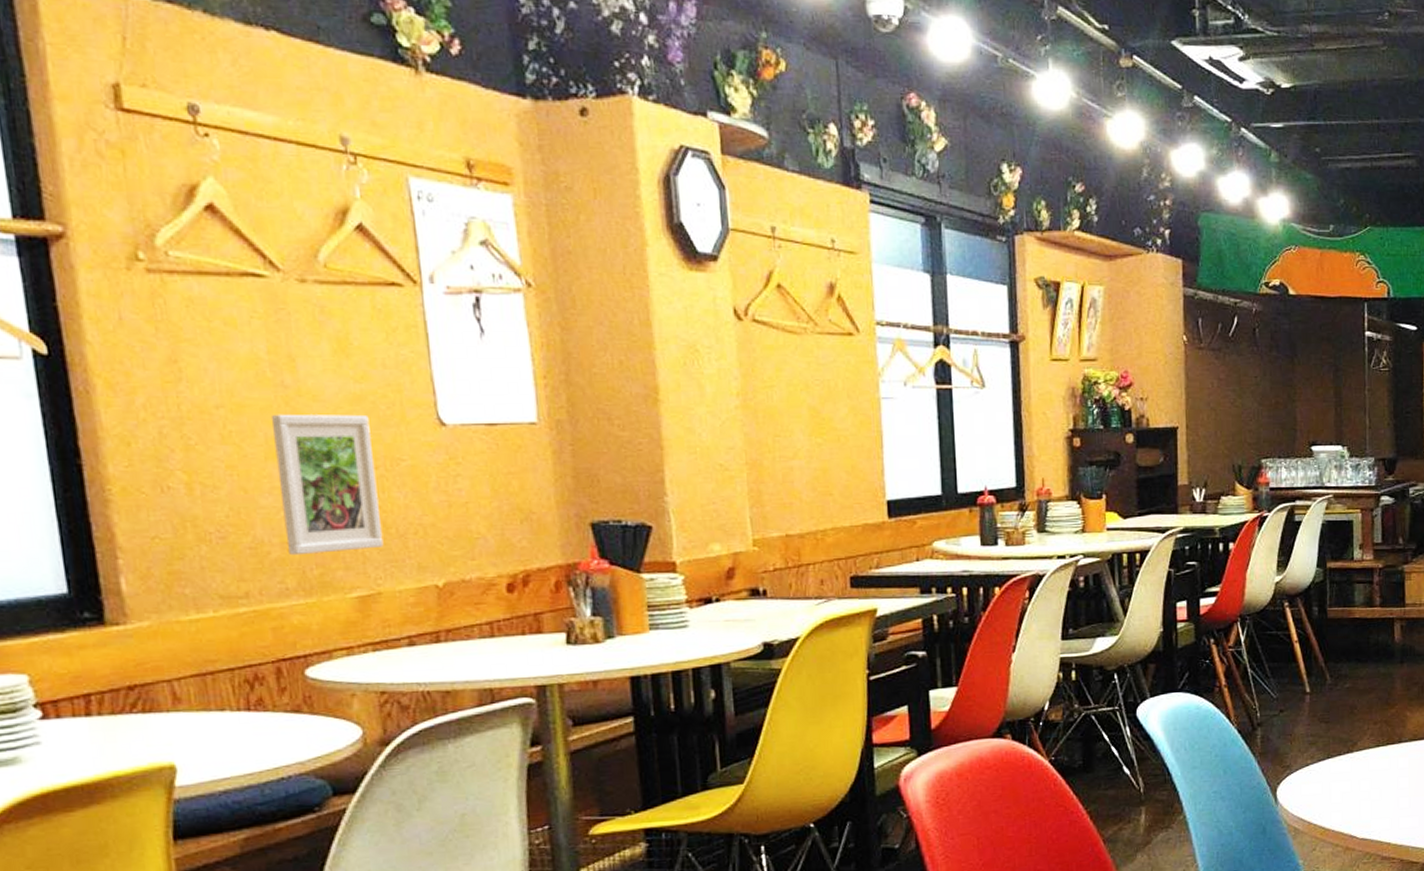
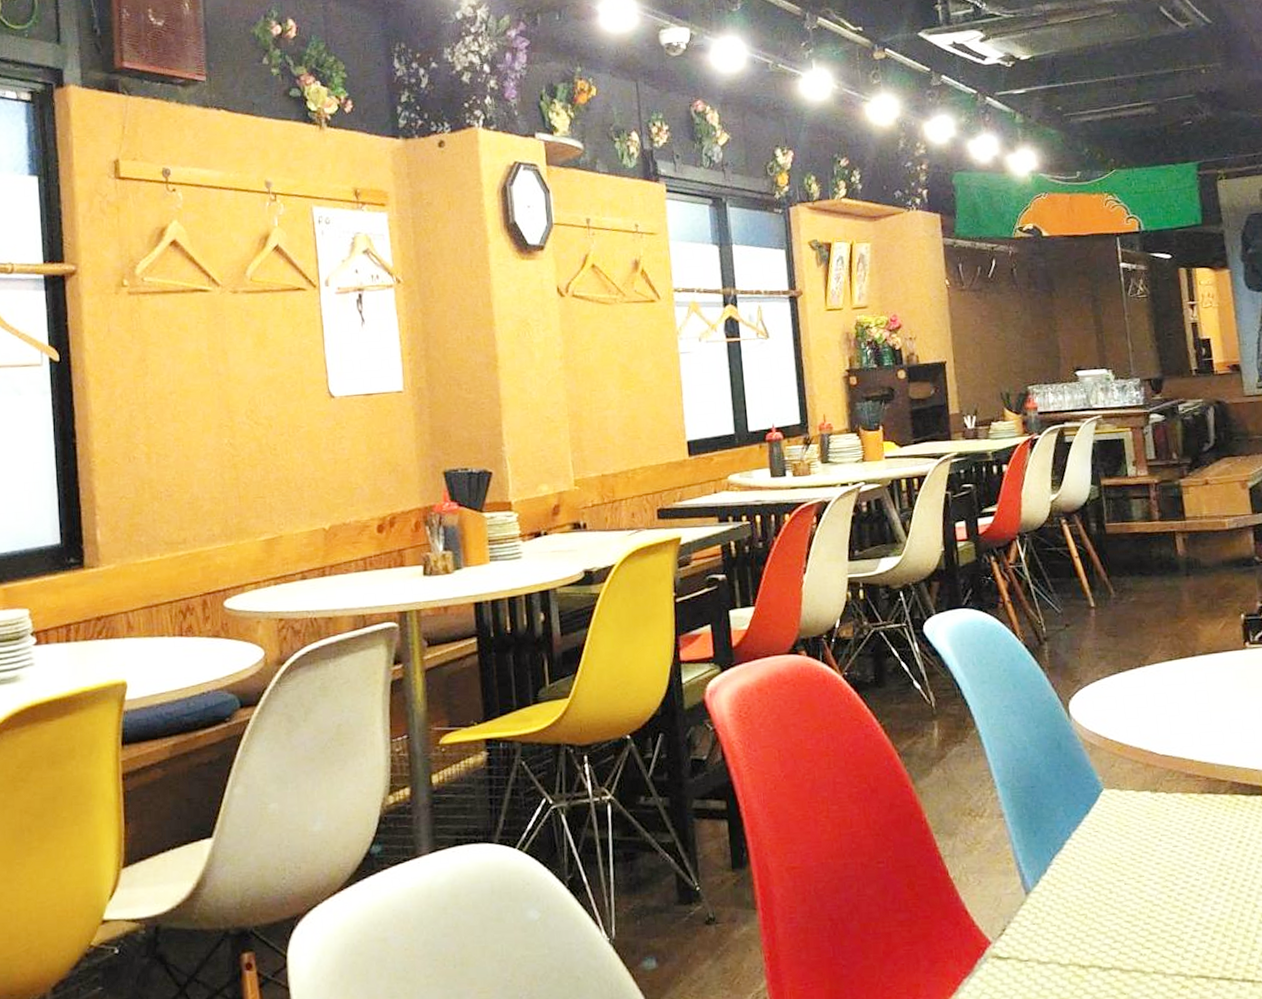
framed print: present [270,414,384,556] -> none [208,393,286,508]

